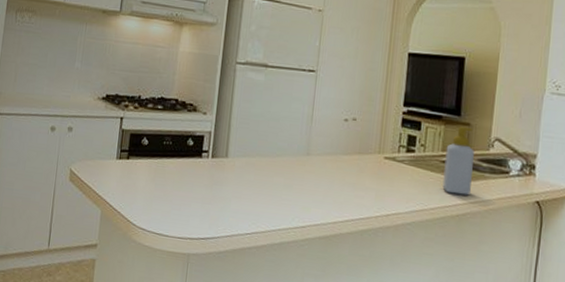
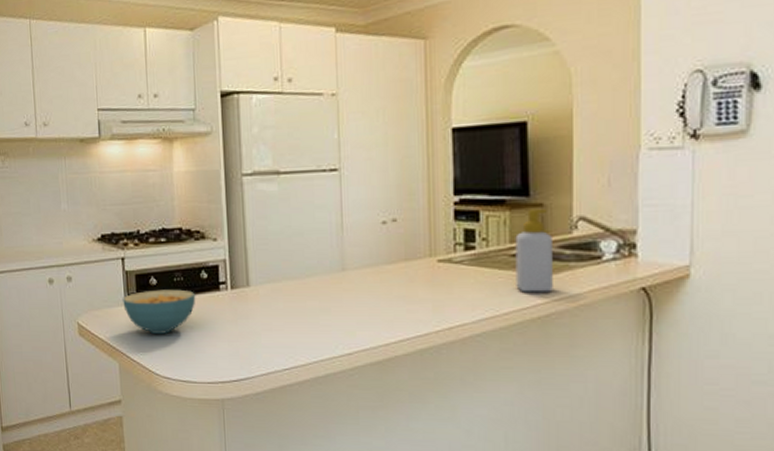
cereal bowl: none [114,149,181,190] -> present [123,289,196,335]

